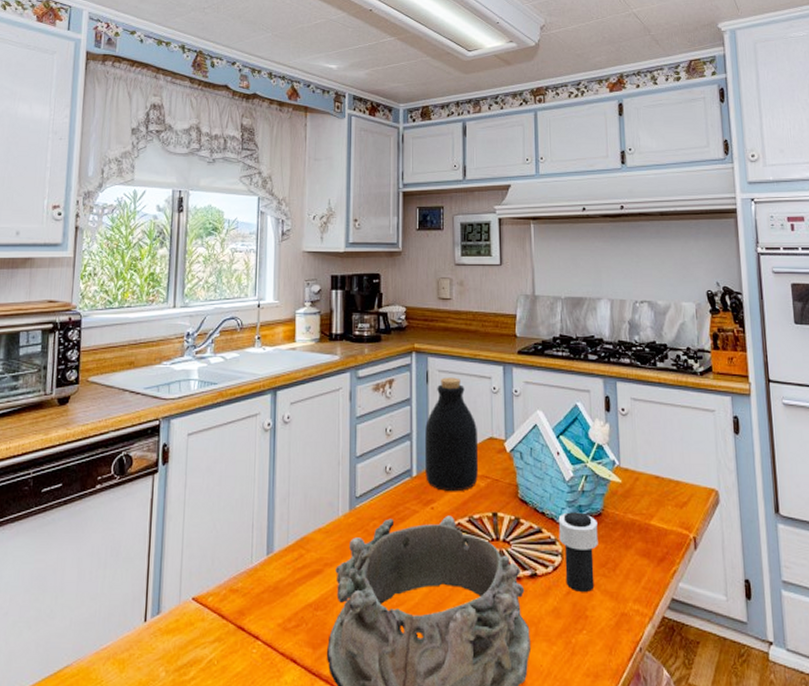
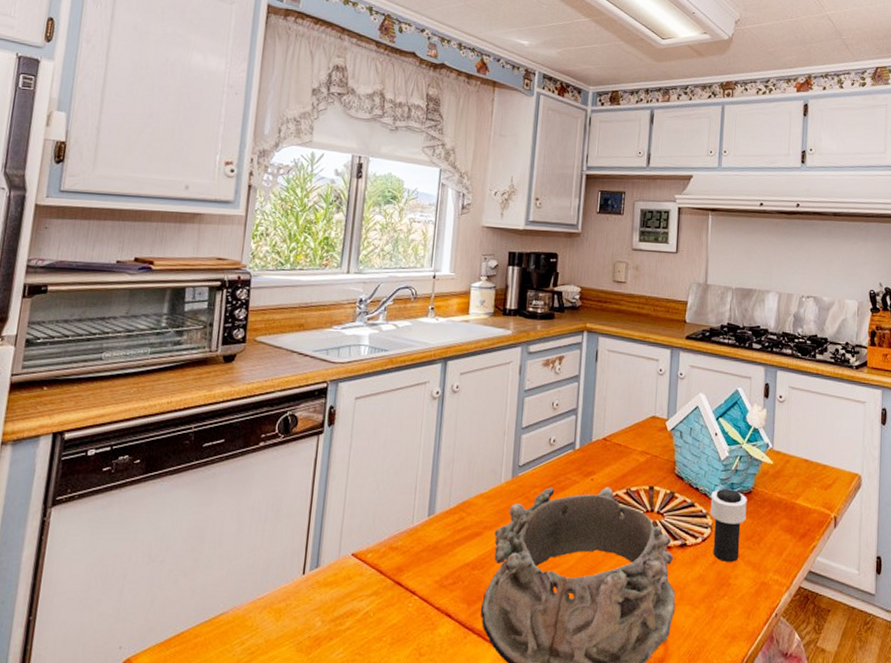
bottle: present [424,377,479,492] -> none [588,357,641,466]

